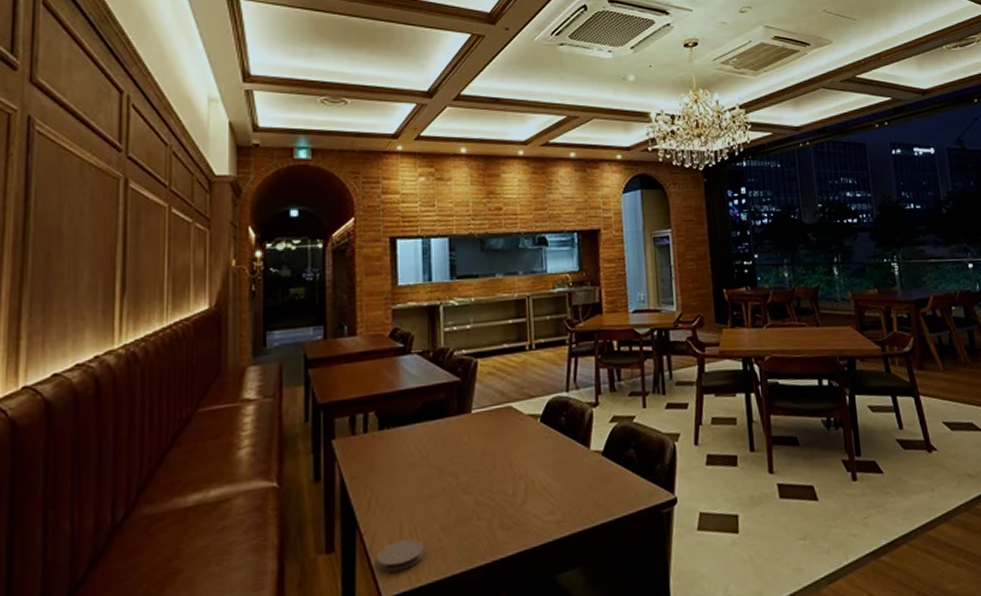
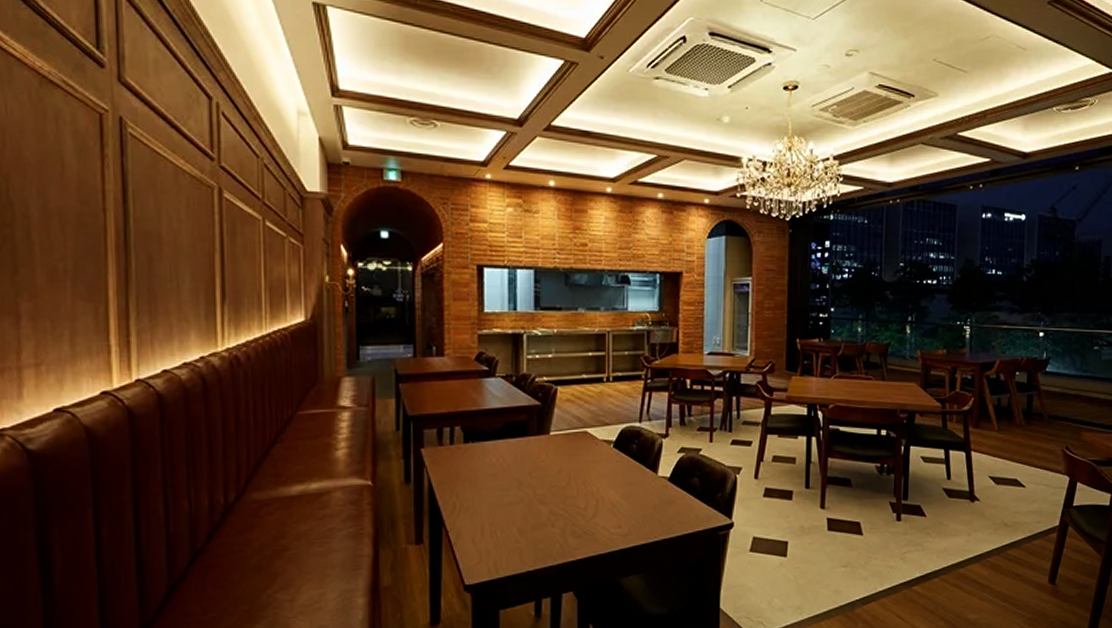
coaster: present [377,539,424,572] -> none [461,539,503,564]

